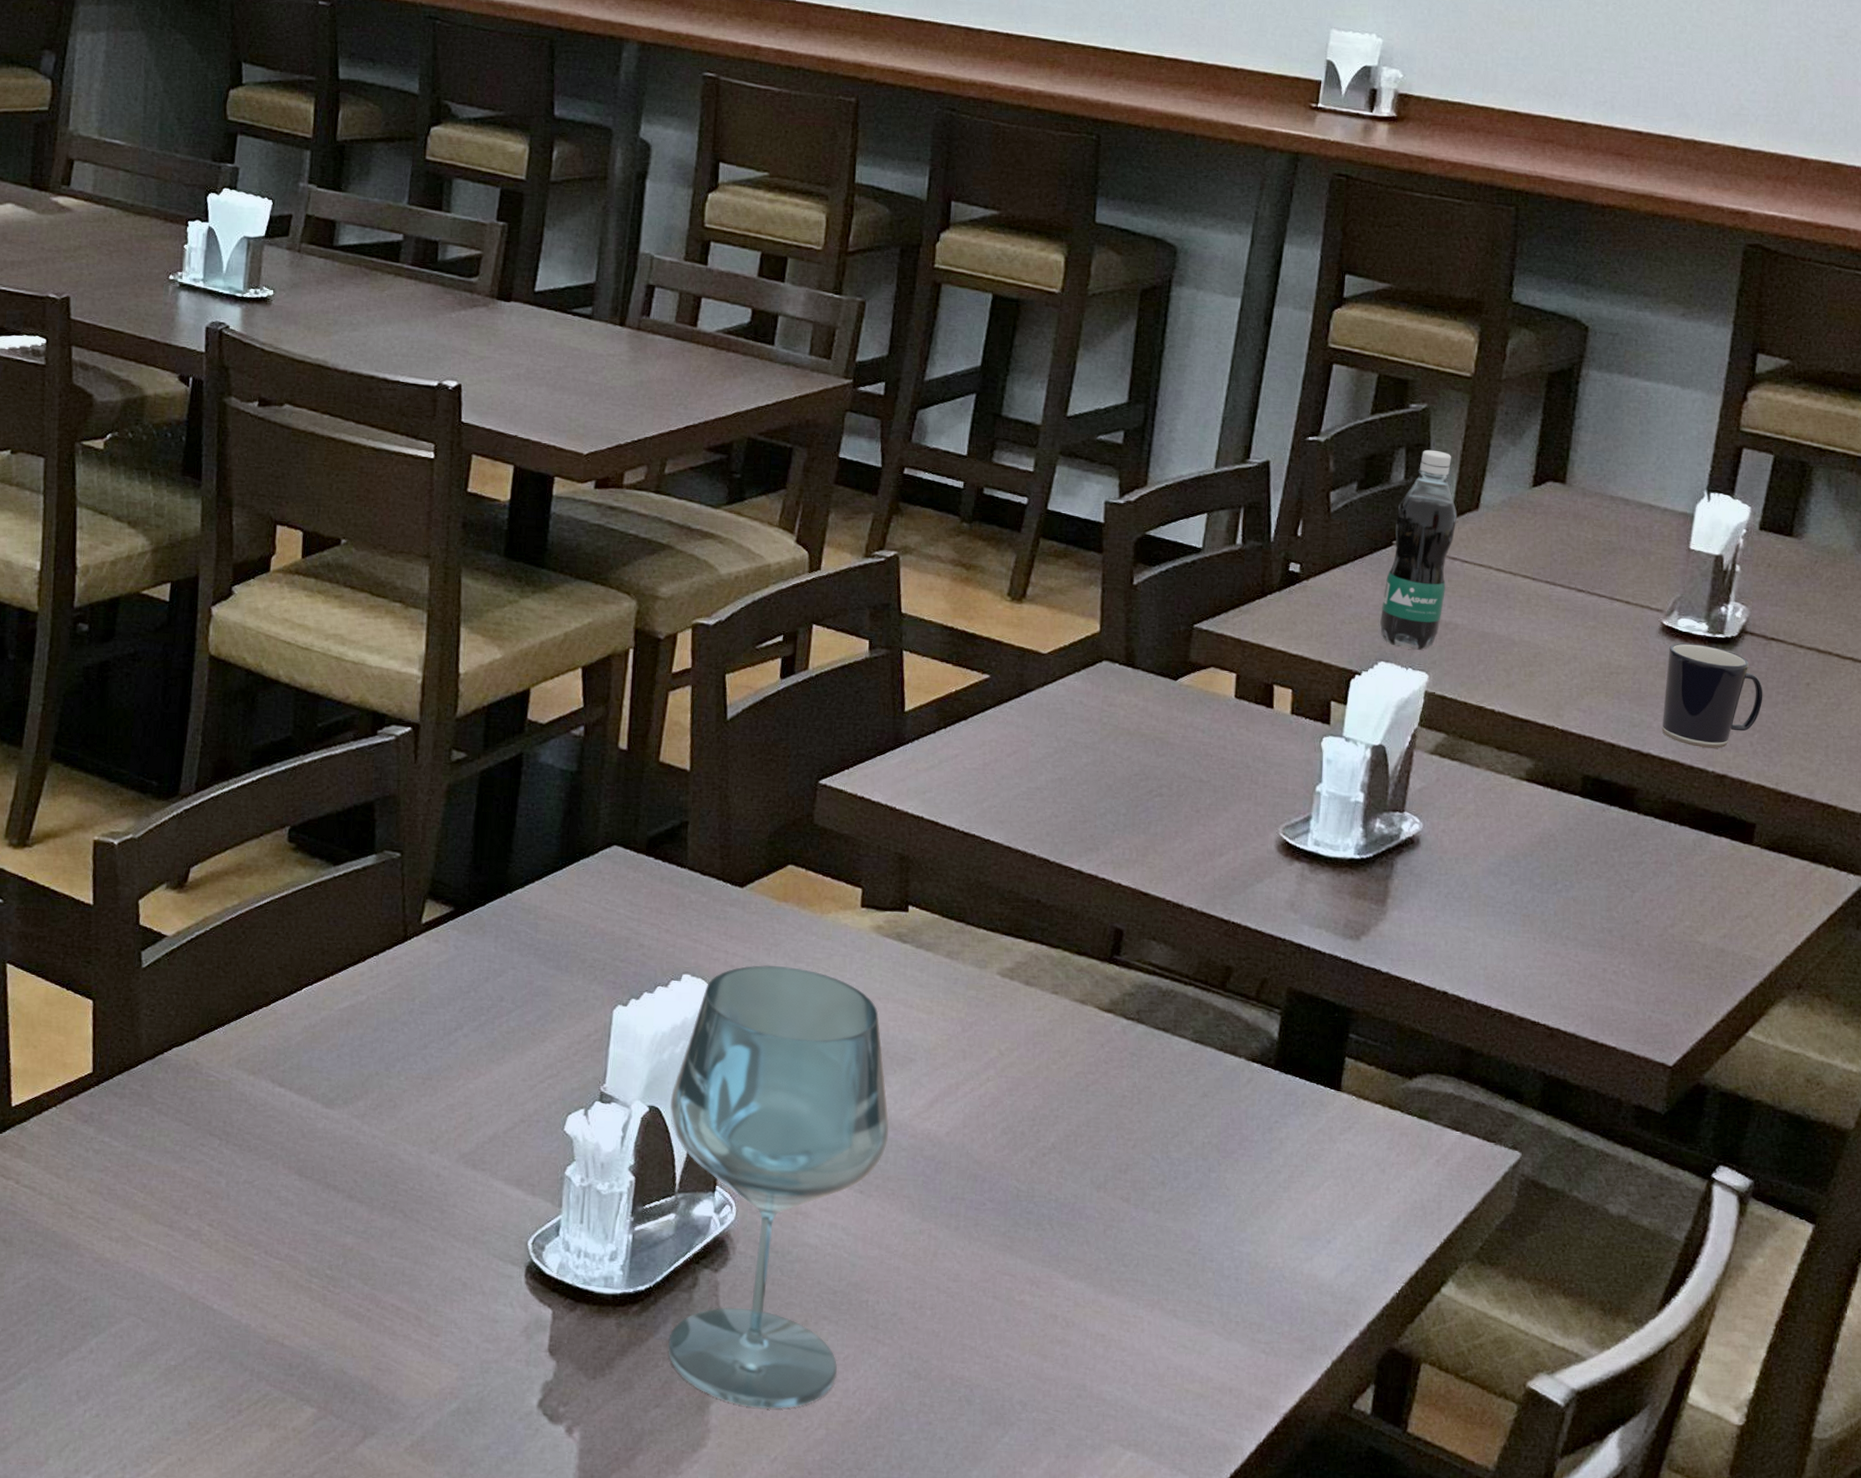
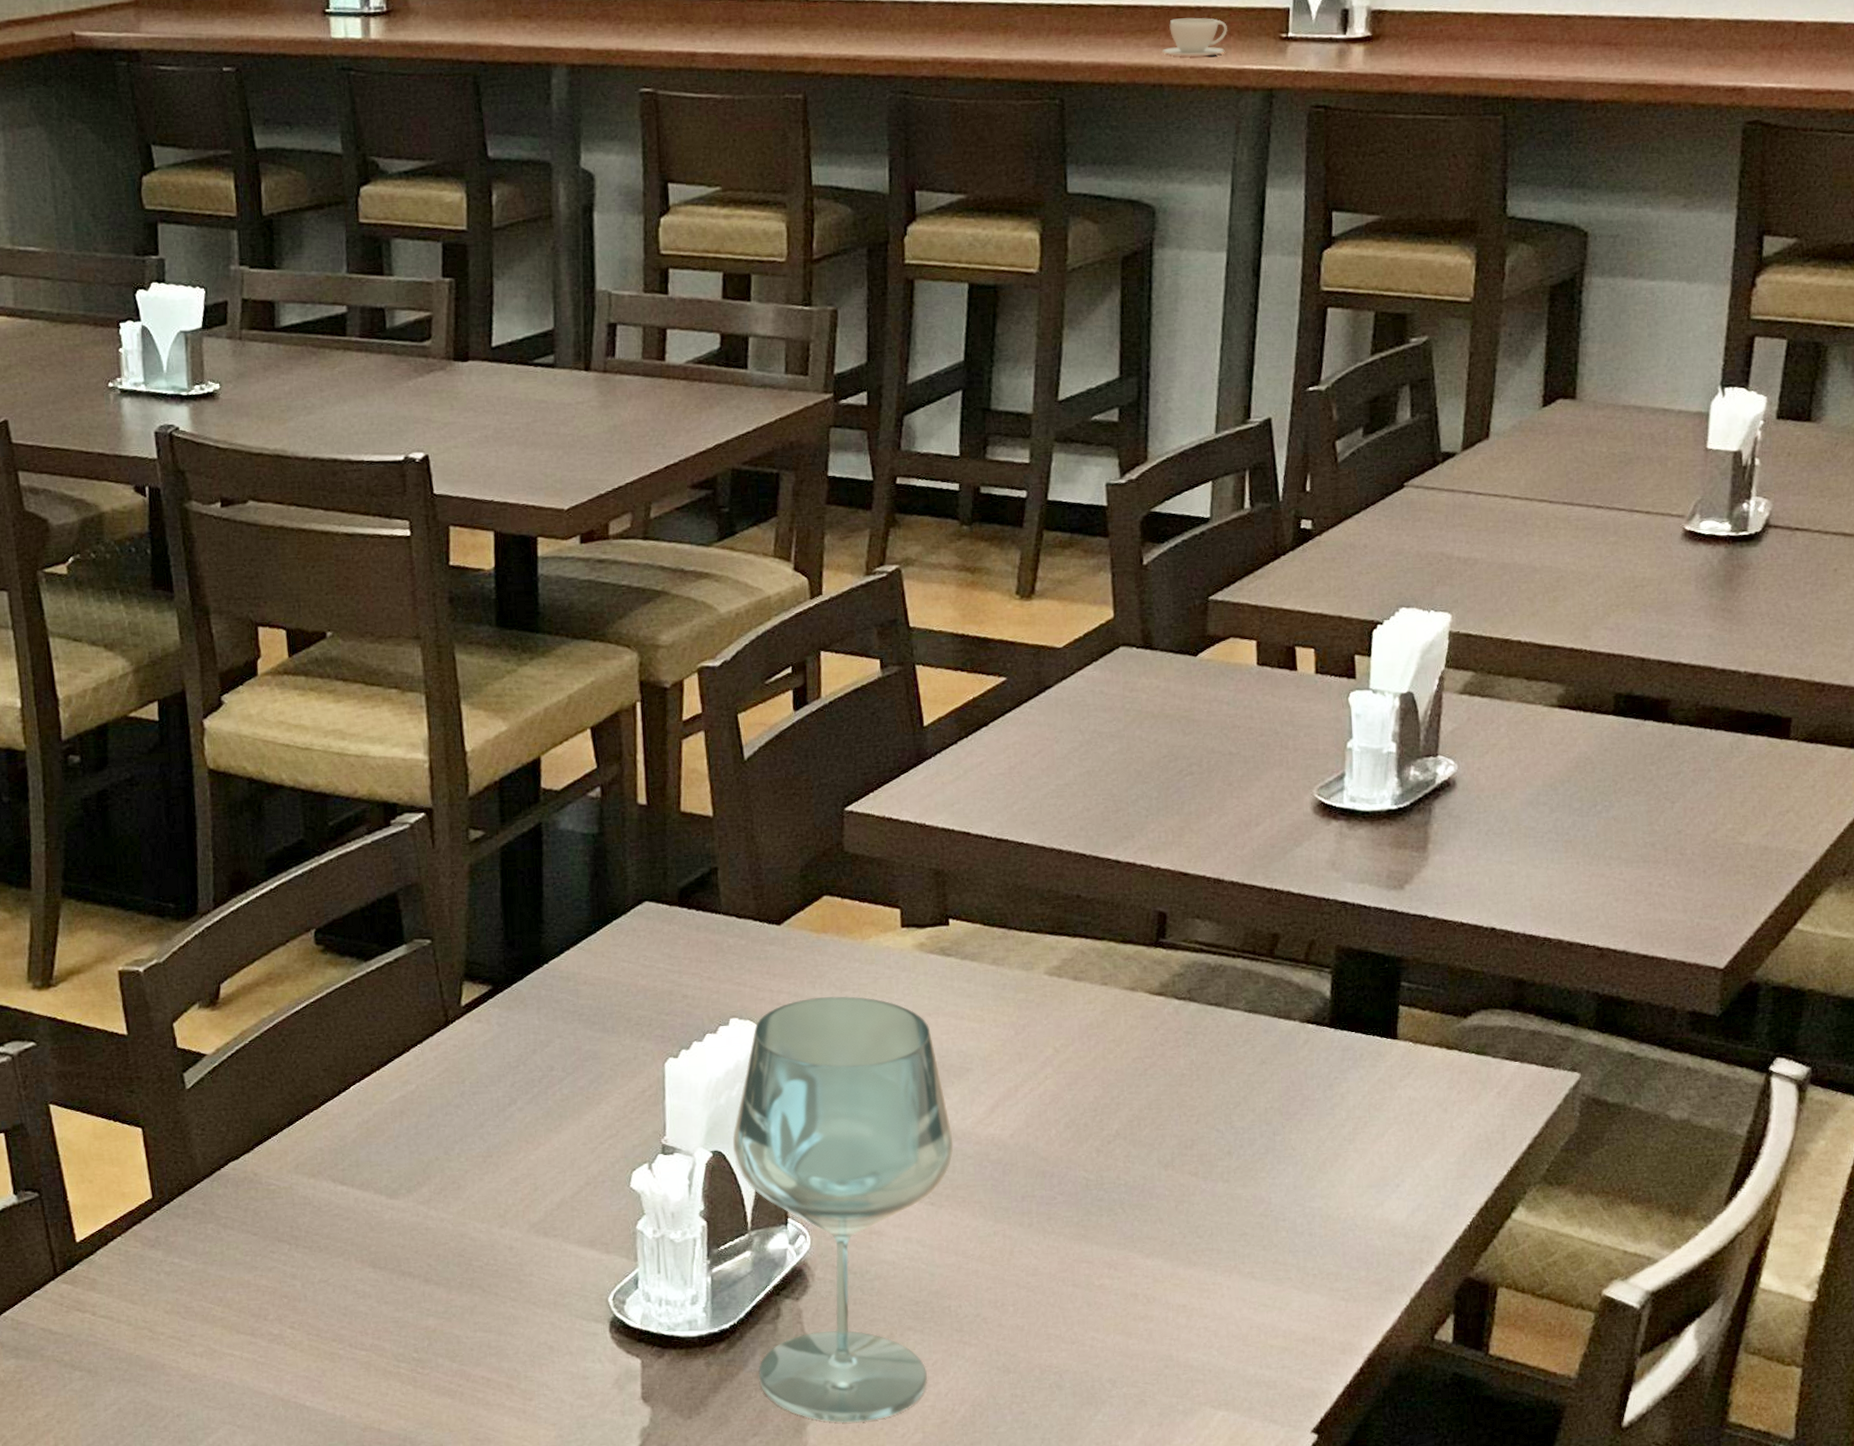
teacup: none [1197,76,1261,115] -> present [1162,17,1227,57]
bottle: present [1379,449,1458,650] -> none [1397,383,1468,592]
mug: present [1661,643,1763,749] -> none [1690,545,1791,649]

